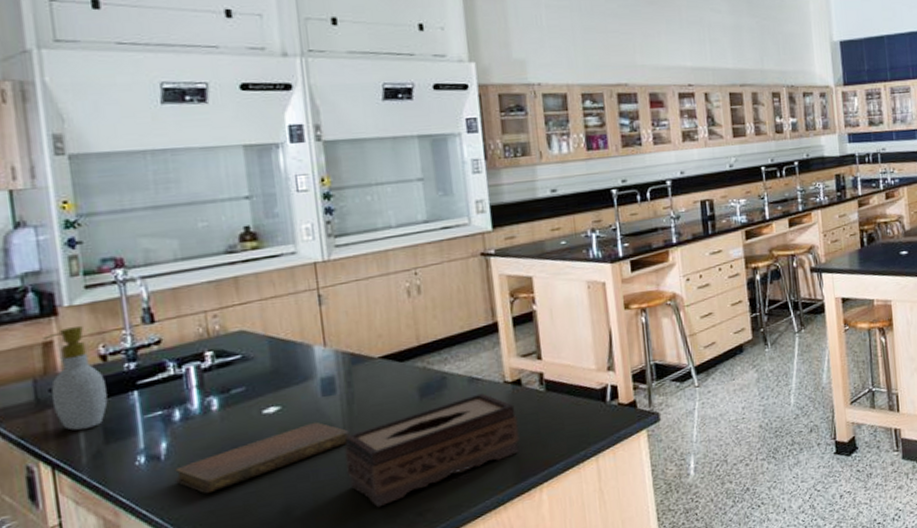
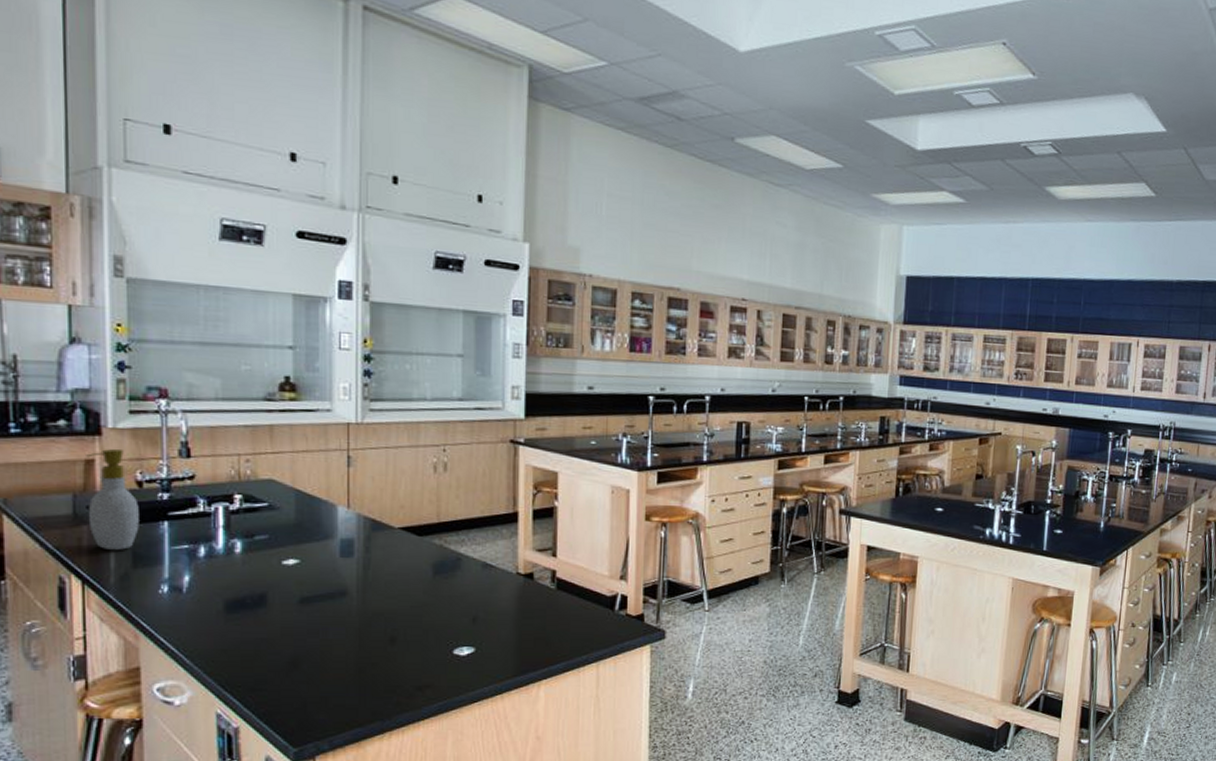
notebook: present [174,422,350,494] -> none [193,581,362,633]
tissue box: present [344,393,520,508] -> none [355,580,525,675]

